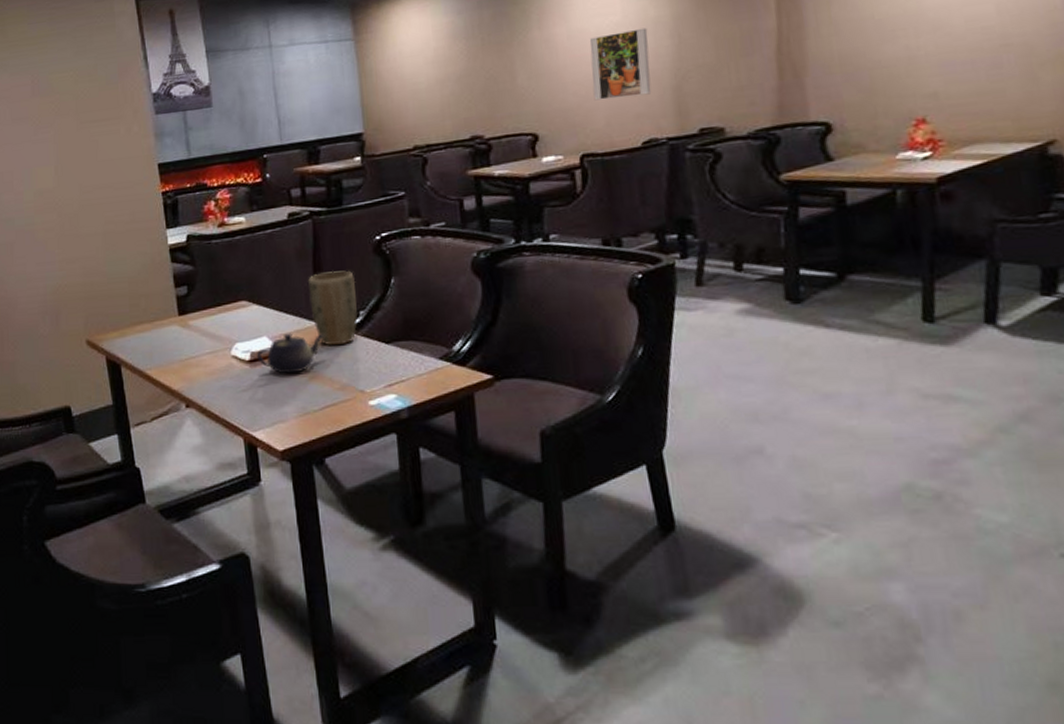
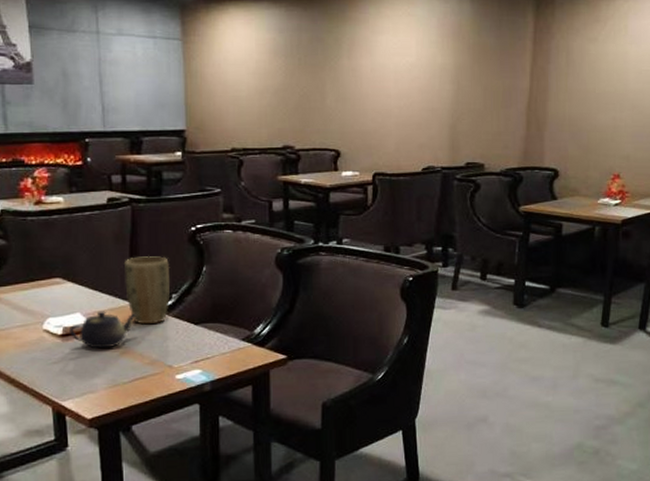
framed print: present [589,27,652,101] -> none [388,71,435,129]

